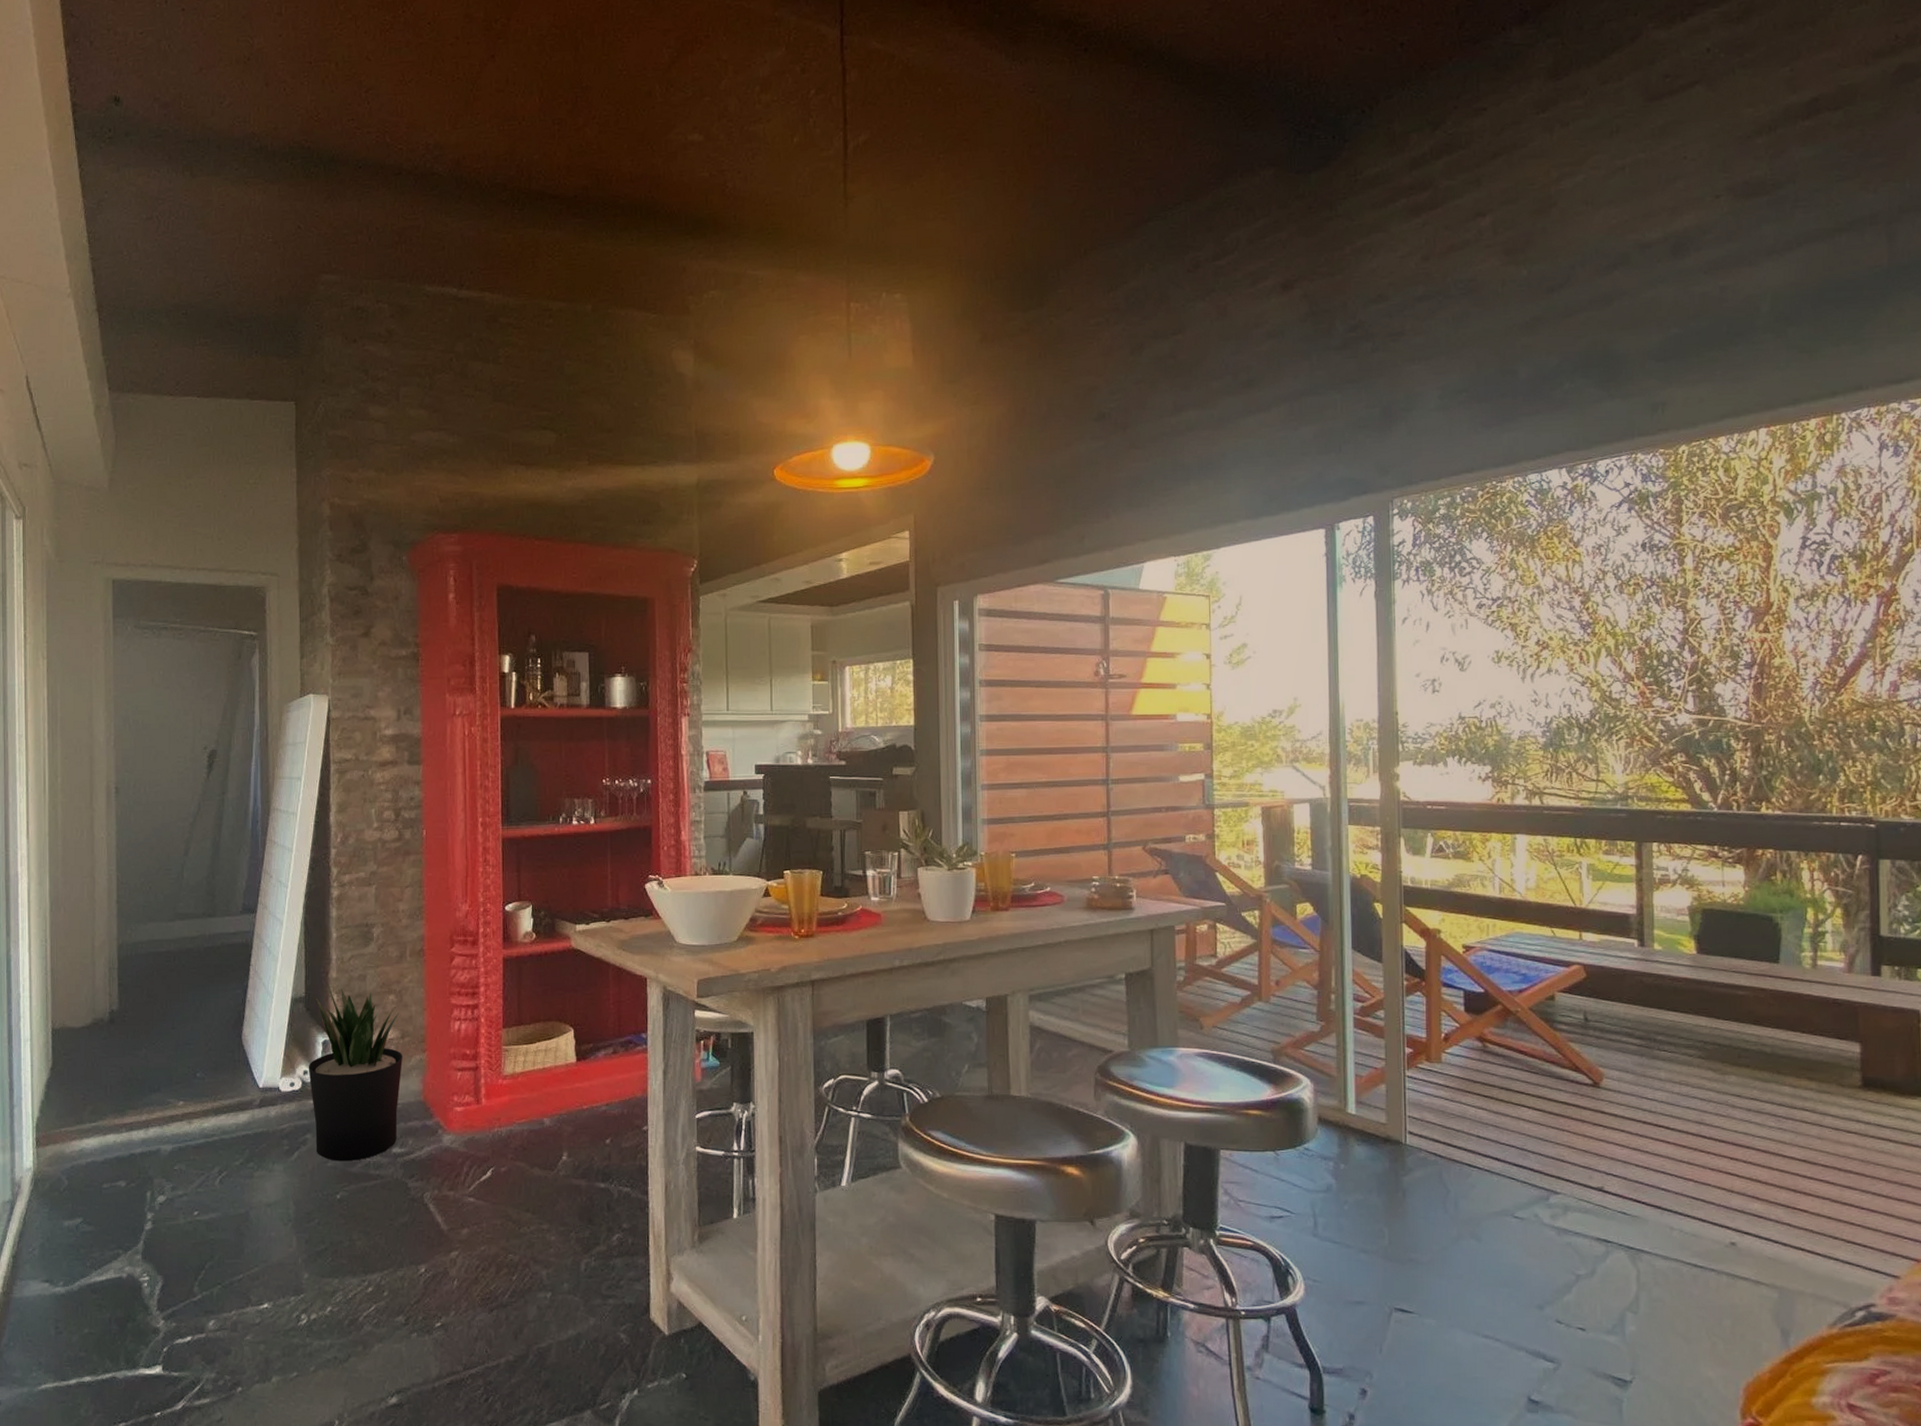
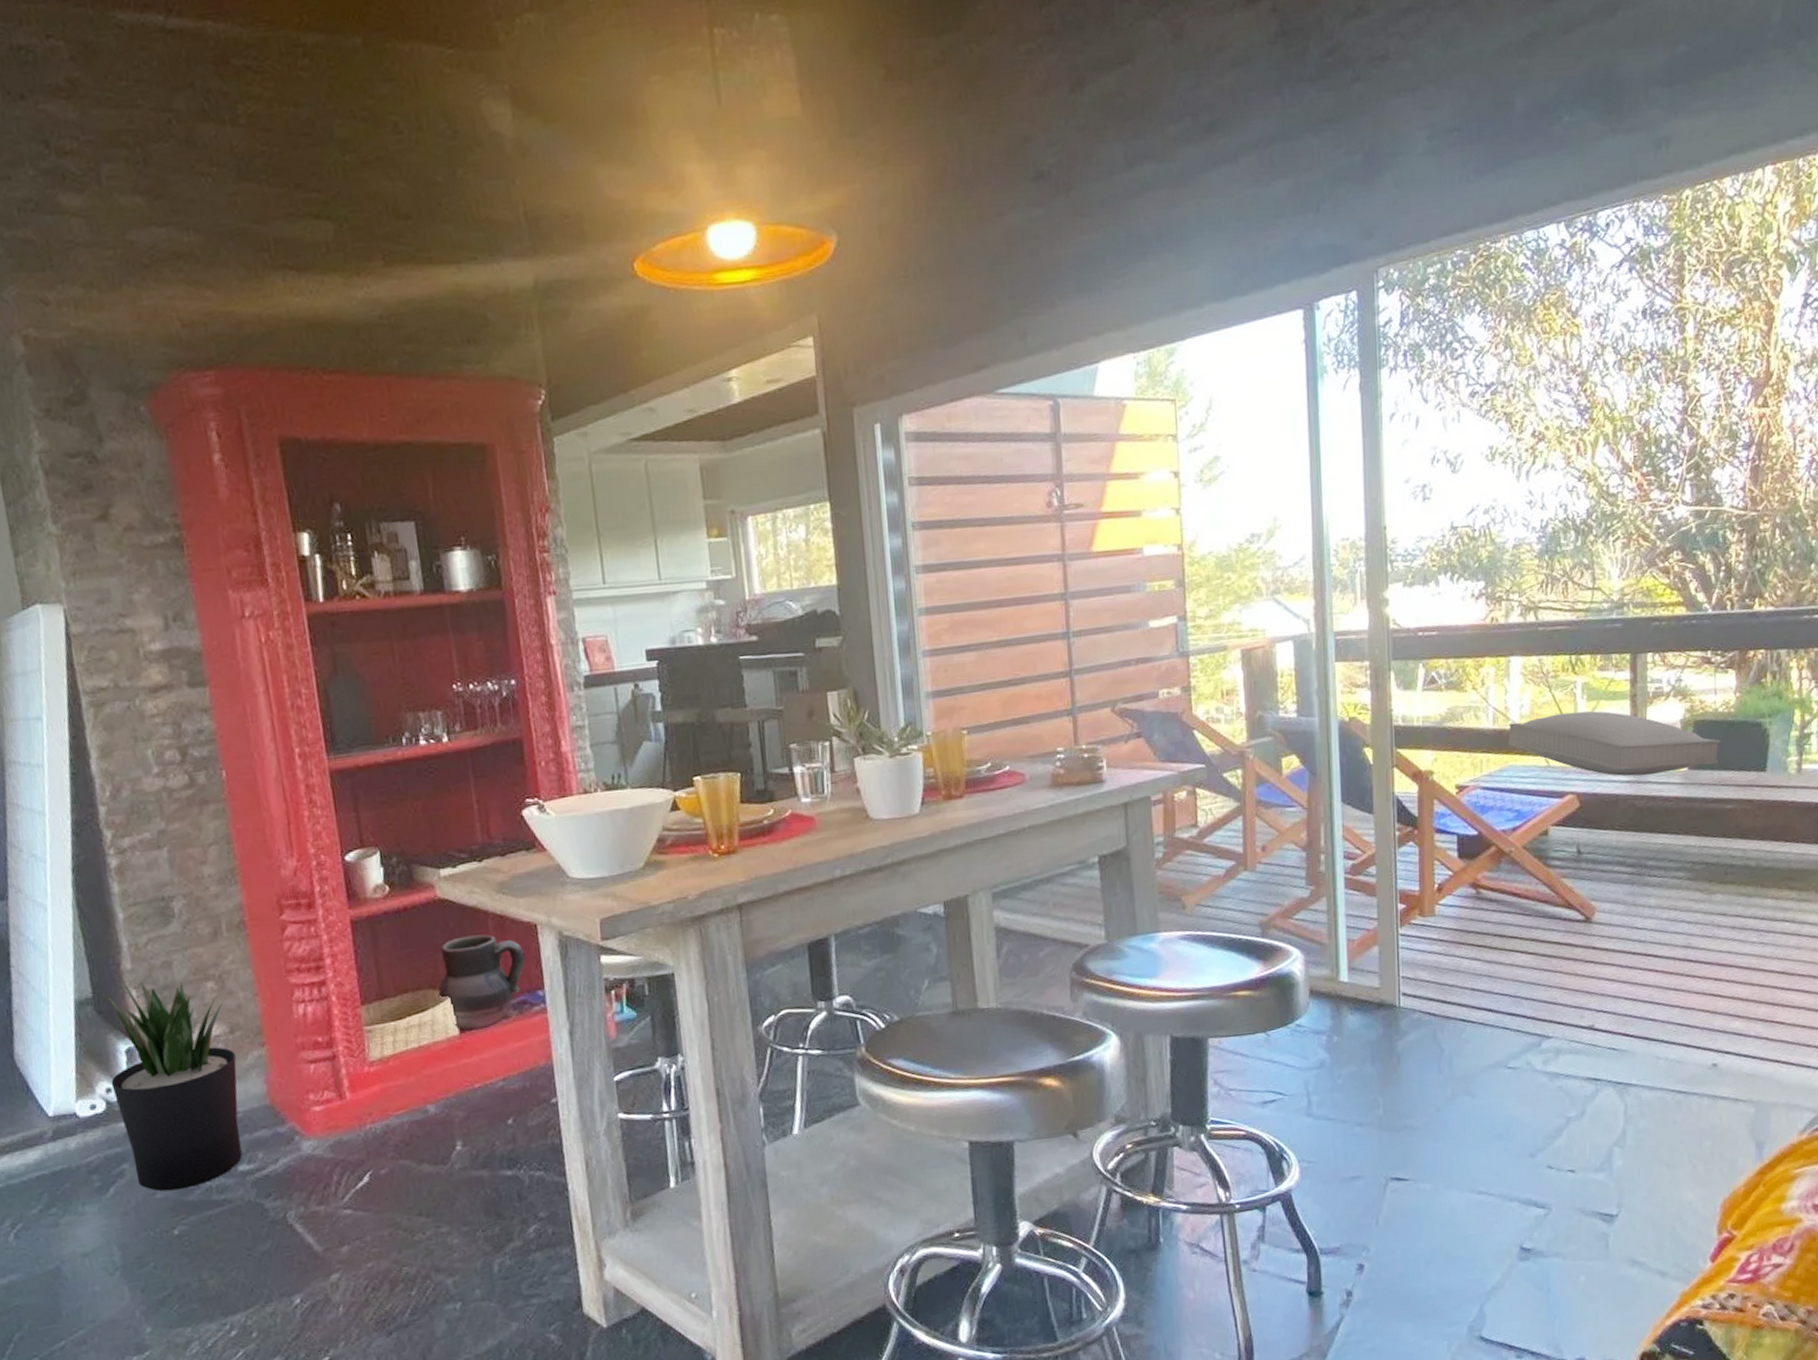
ceramic jug: none [563,981,634,1060] -> present [438,934,525,1031]
cushion: none [1514,889,1731,954] -> present [1508,711,1721,776]

